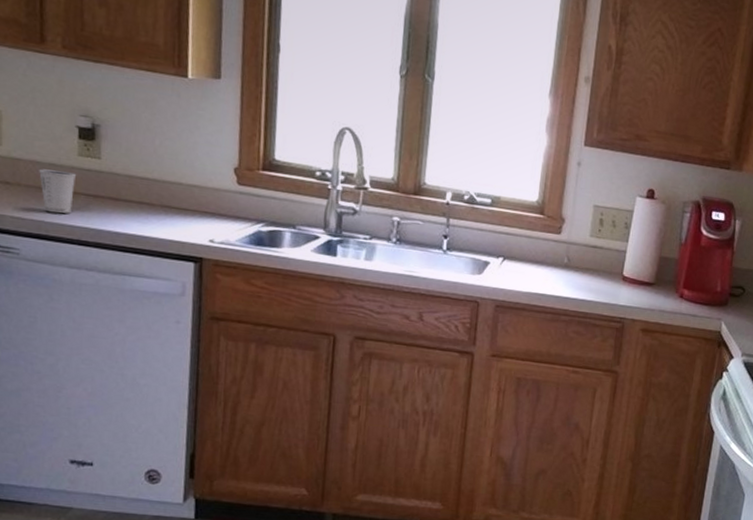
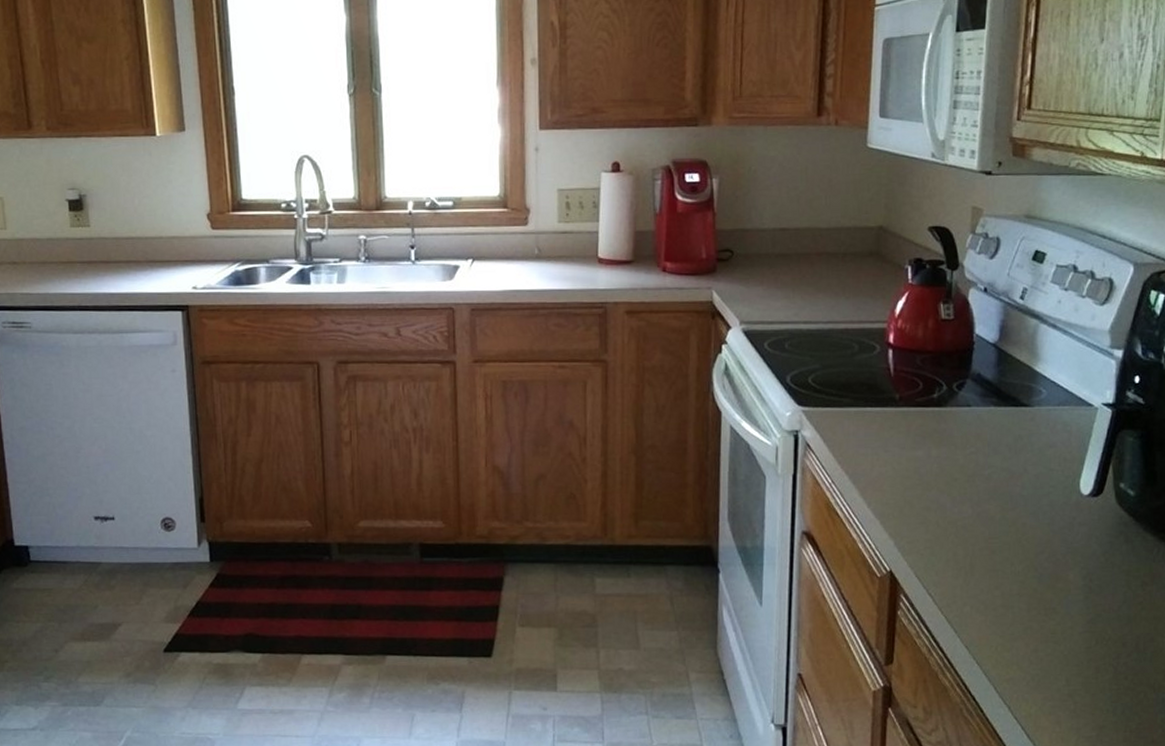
dixie cup: present [38,169,77,214] -> none [38,243,71,284]

